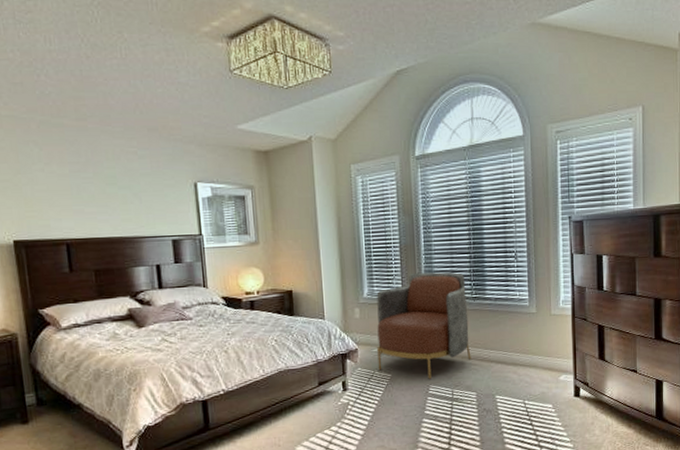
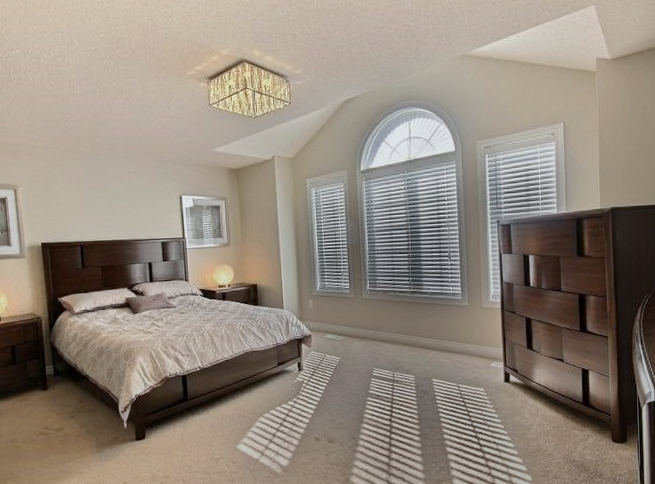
armchair: present [377,272,471,380] -> none [327,269,410,364]

